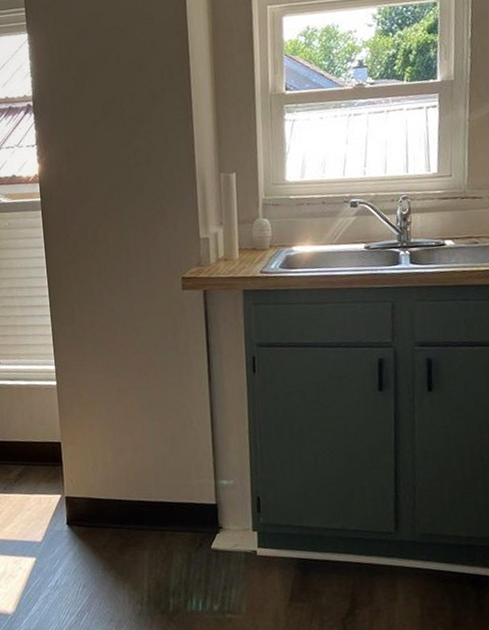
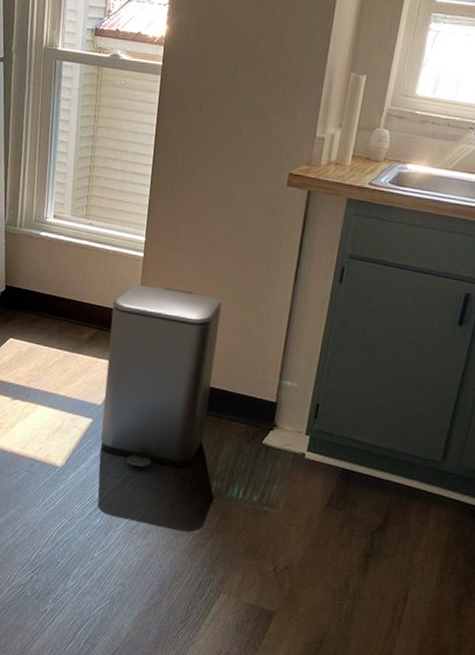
pedal bin: none [35,410,151,598] -> present [100,284,222,468]

